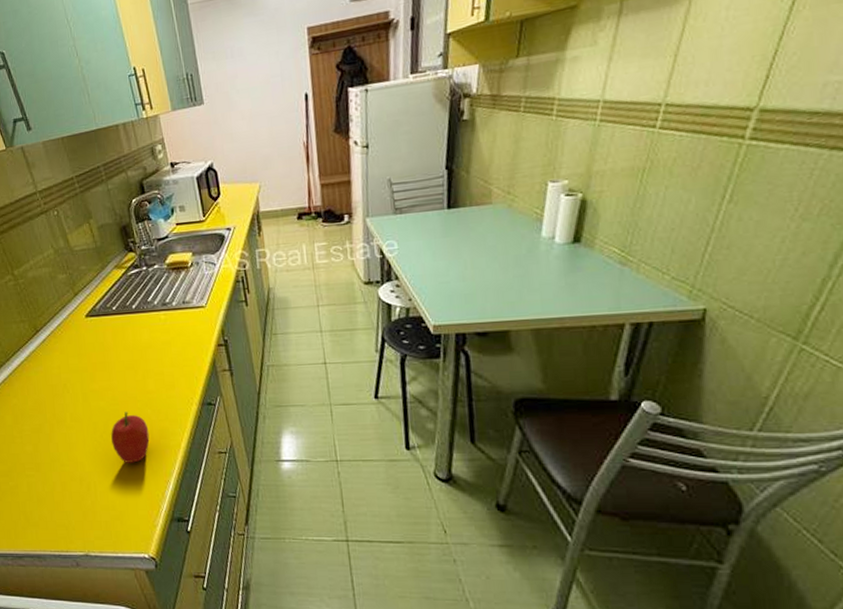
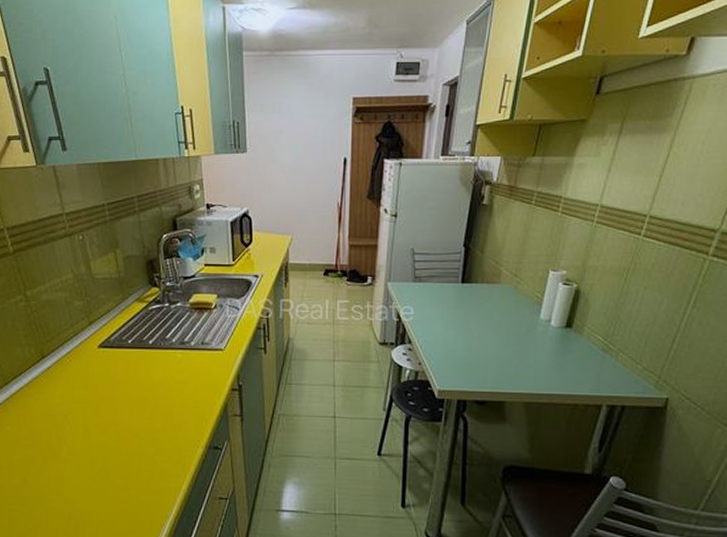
fruit: present [111,412,150,463] -> none [109,449,150,503]

